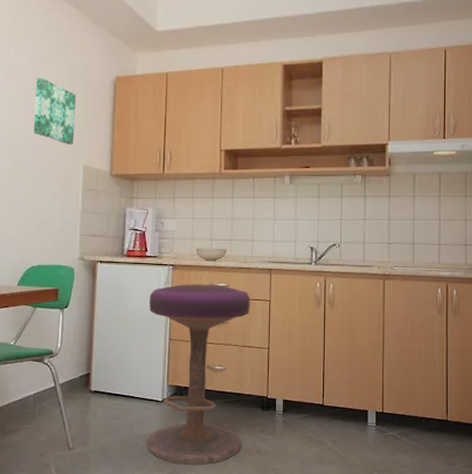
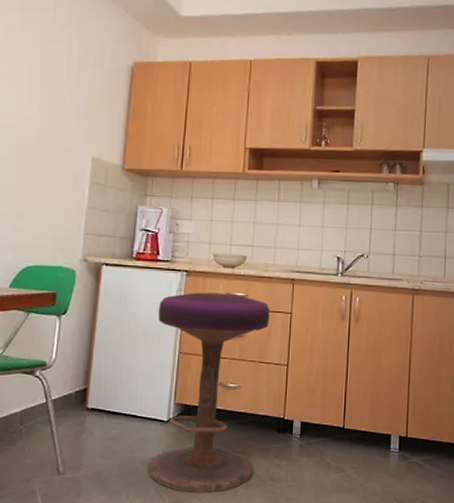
wall art: present [33,78,77,145] -> none [37,58,89,134]

